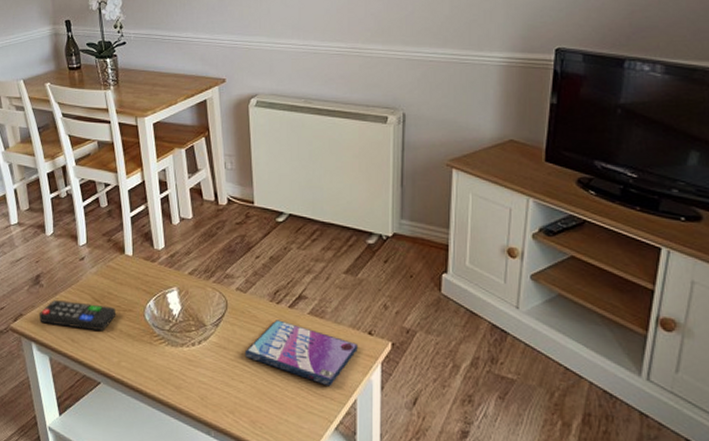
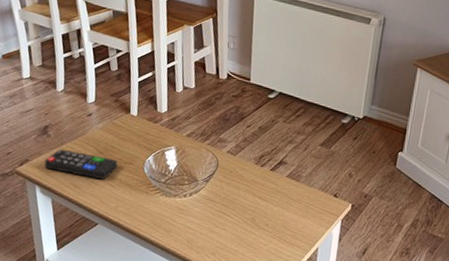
video game case: present [244,320,358,387] -> none [229,180,324,237]

